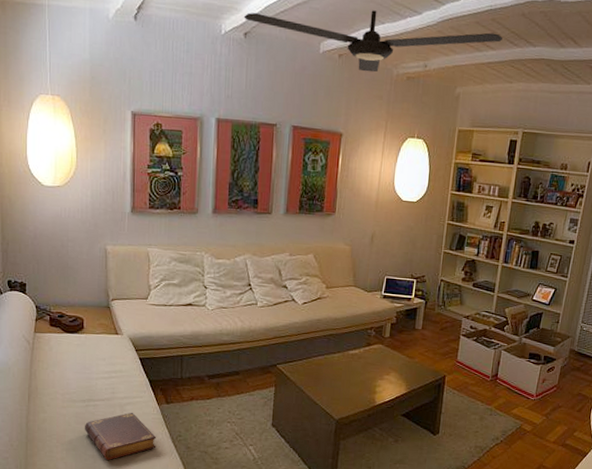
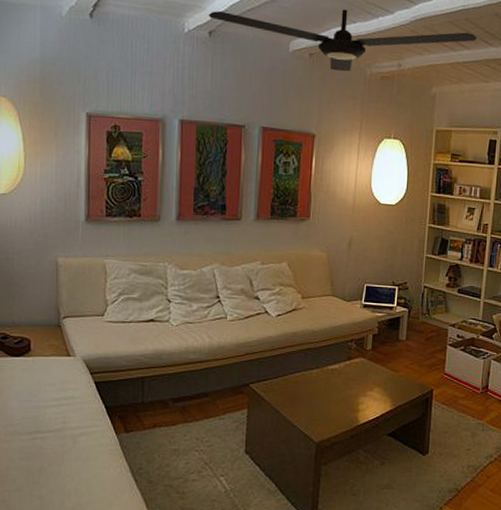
book: present [84,412,157,460] -> none [29,443,114,500]

